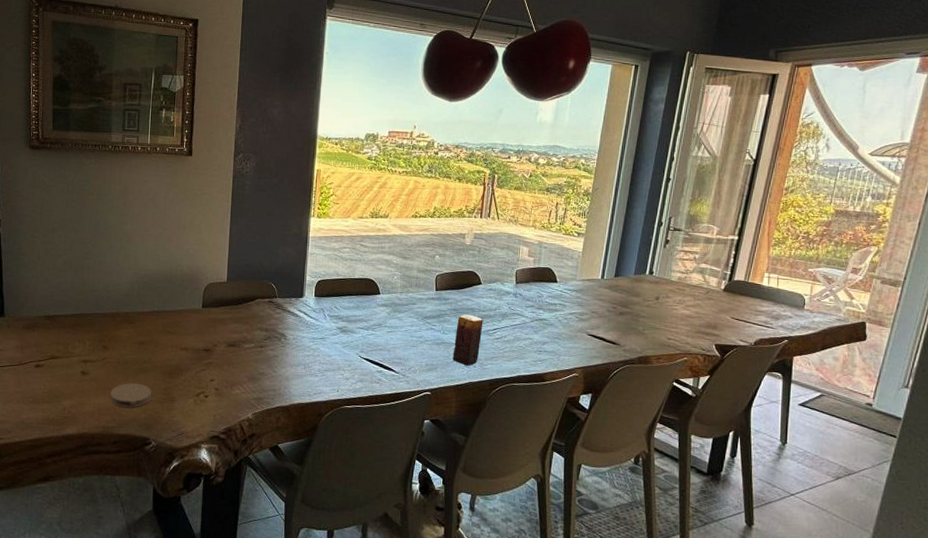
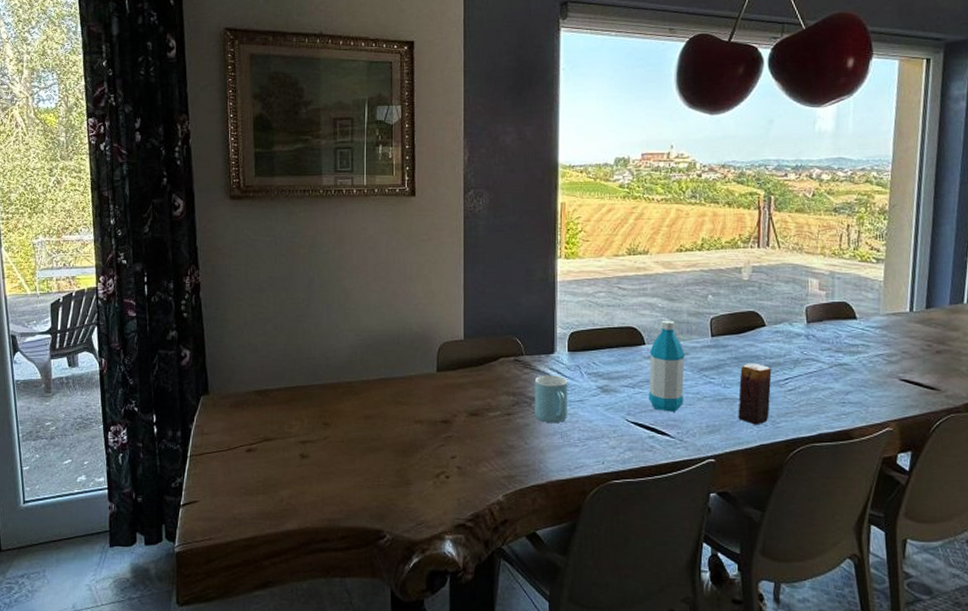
coaster: present [110,382,152,408] -> none [335,465,384,495]
mug: none [283,315,313,356] -> present [534,375,568,424]
water bottle: none [379,274,412,352] -> present [648,320,685,412]

